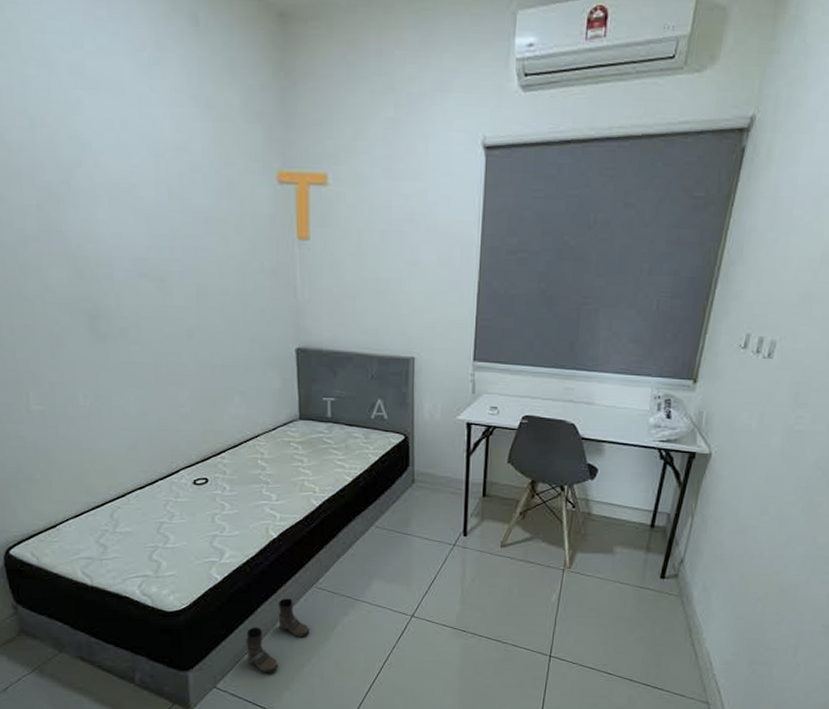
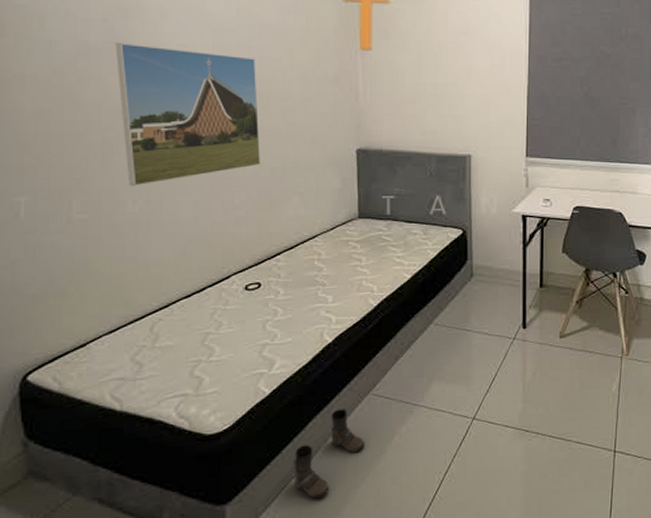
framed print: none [51,231,202,380] -> present [115,43,261,186]

